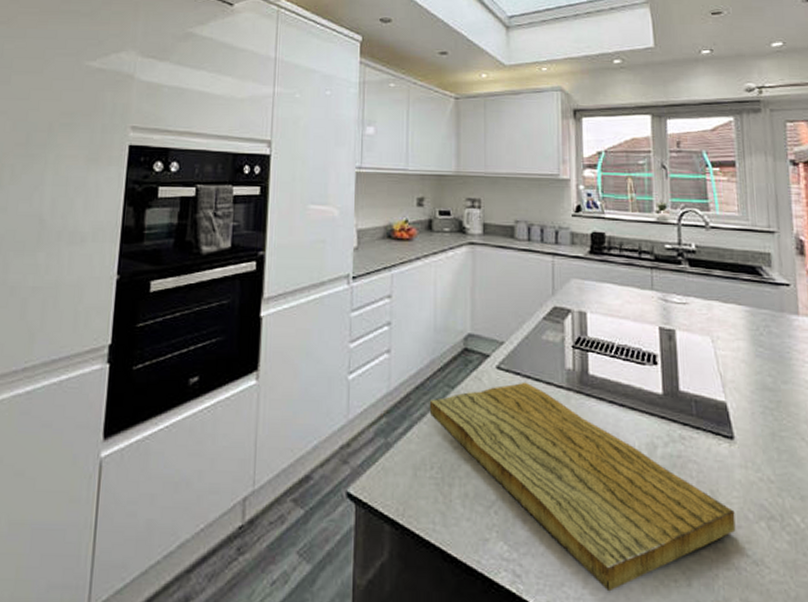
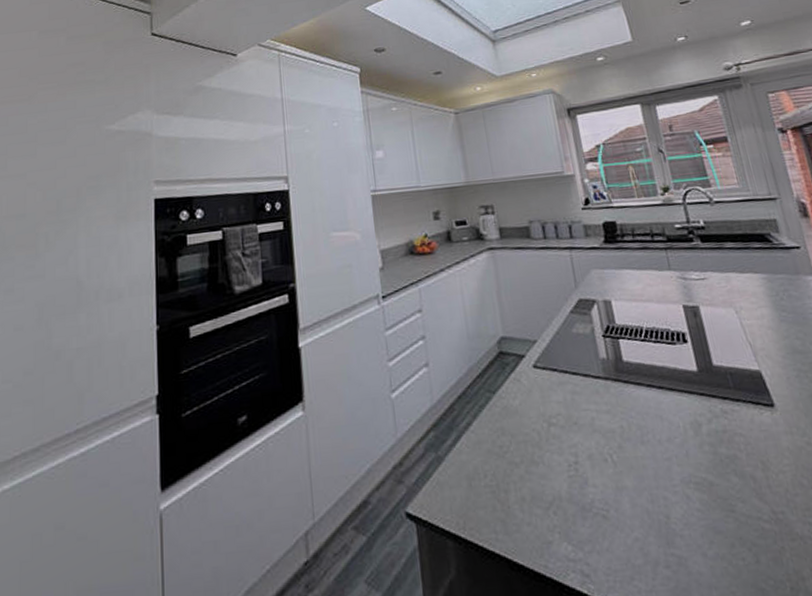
cutting board: present [429,382,736,592] -> none [473,377,793,580]

